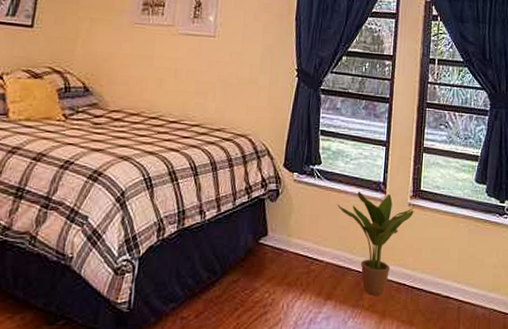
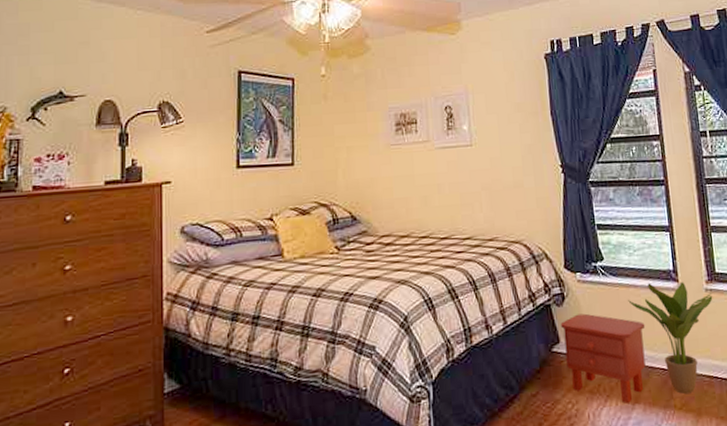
nightstand: none [270,211,349,299] -> present [560,313,646,404]

